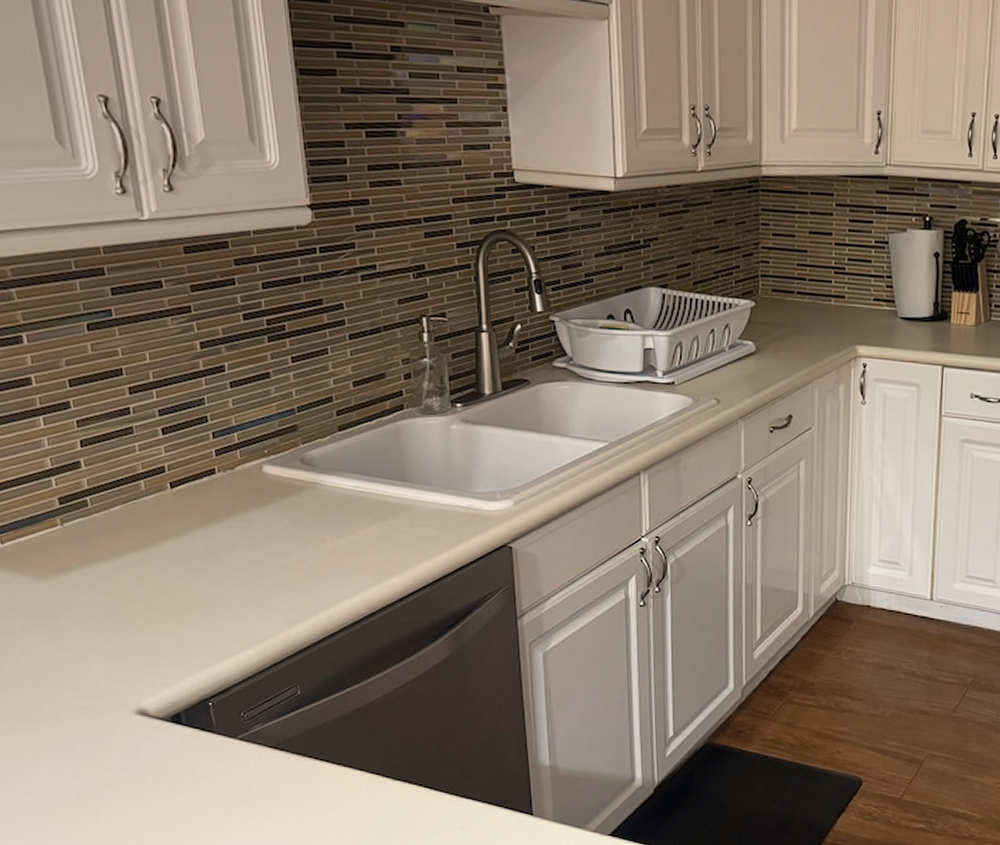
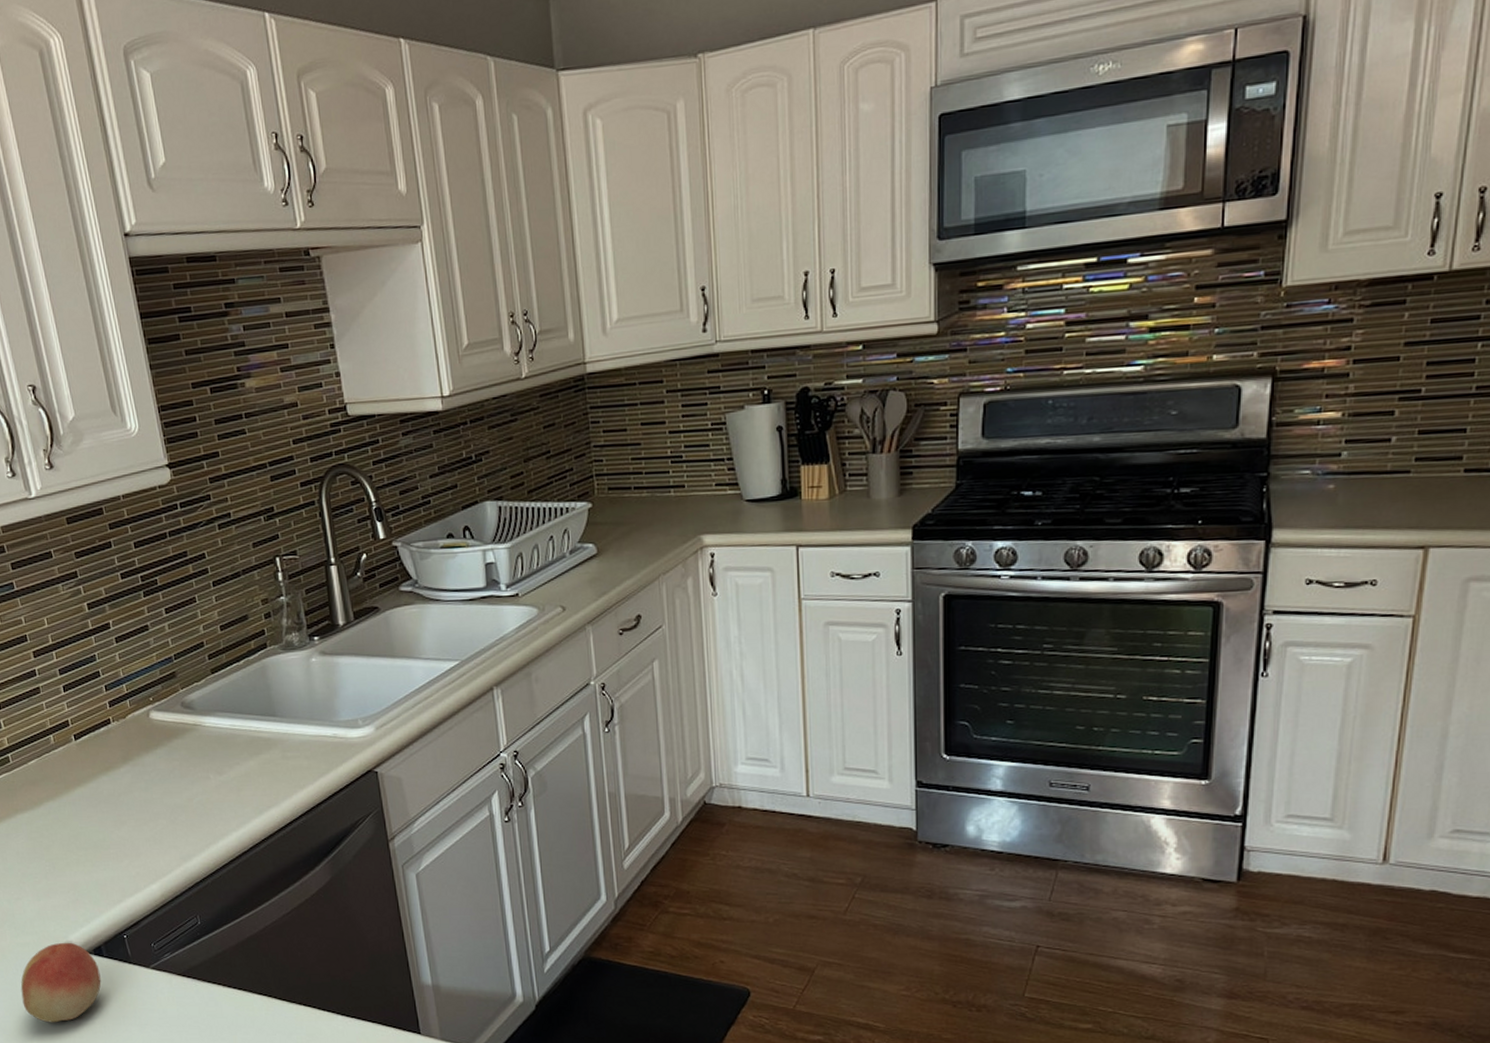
fruit: none [77,707,177,795] -> present [20,942,101,1023]

